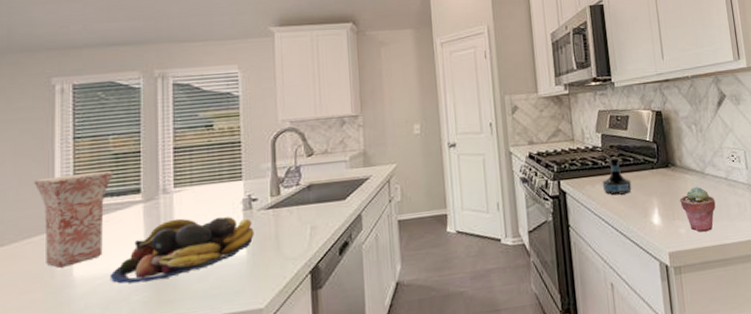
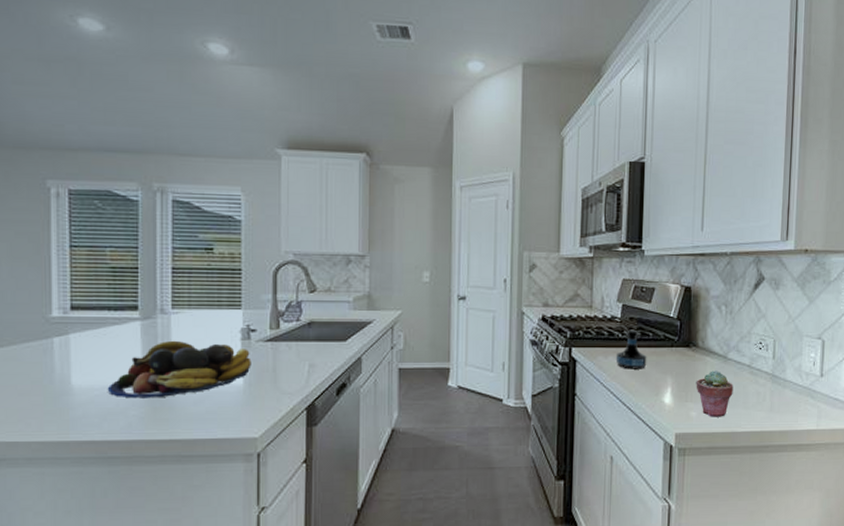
vase: present [33,171,115,268] -> none [30,283,112,374]

